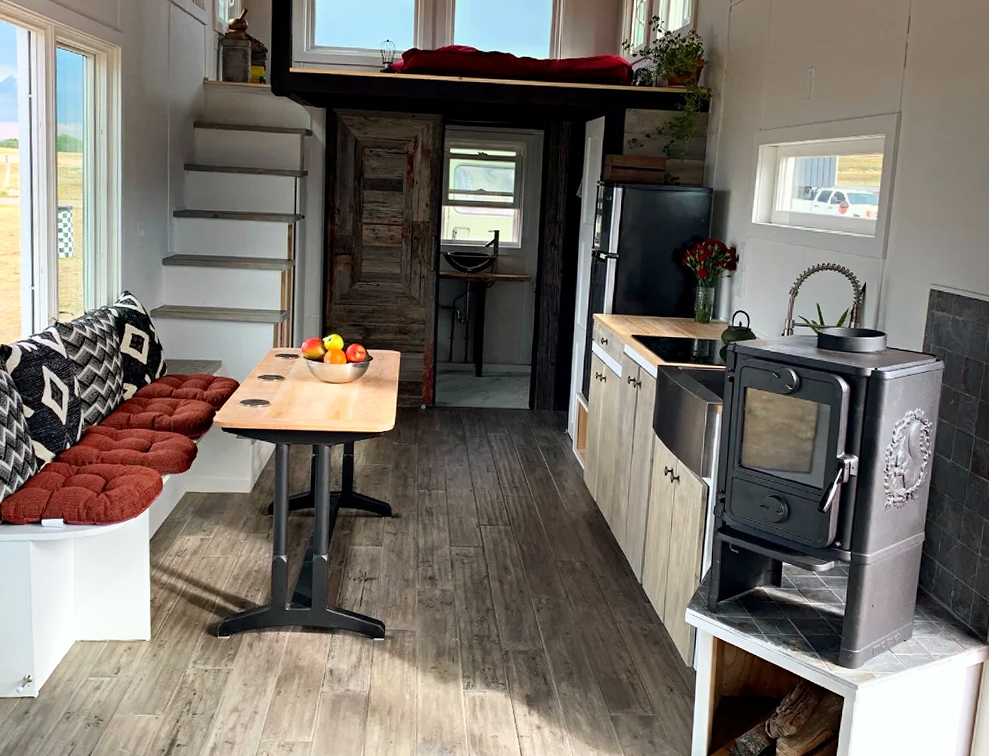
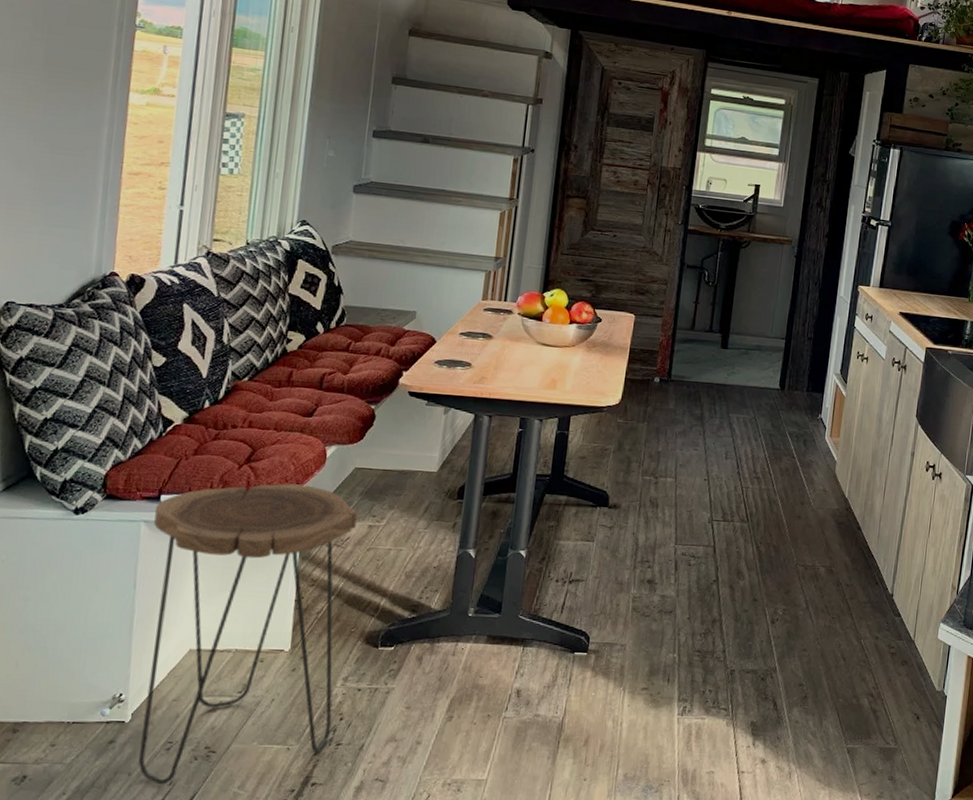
side table: none [39,507,191,746] -> present [138,483,358,785]

